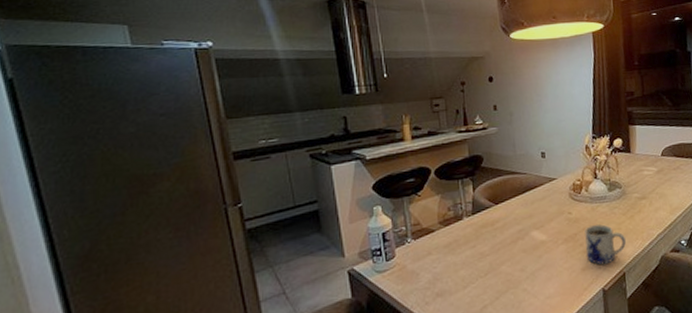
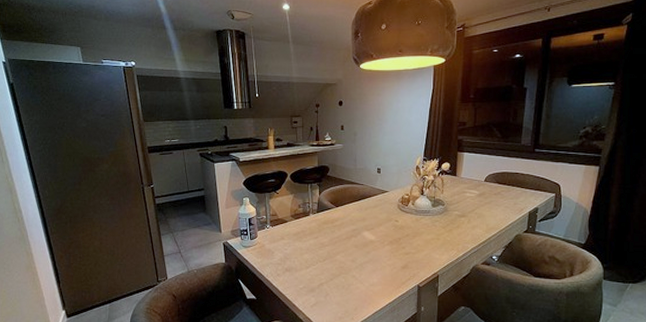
mug: present [585,224,627,265] -> none [407,233,443,267]

